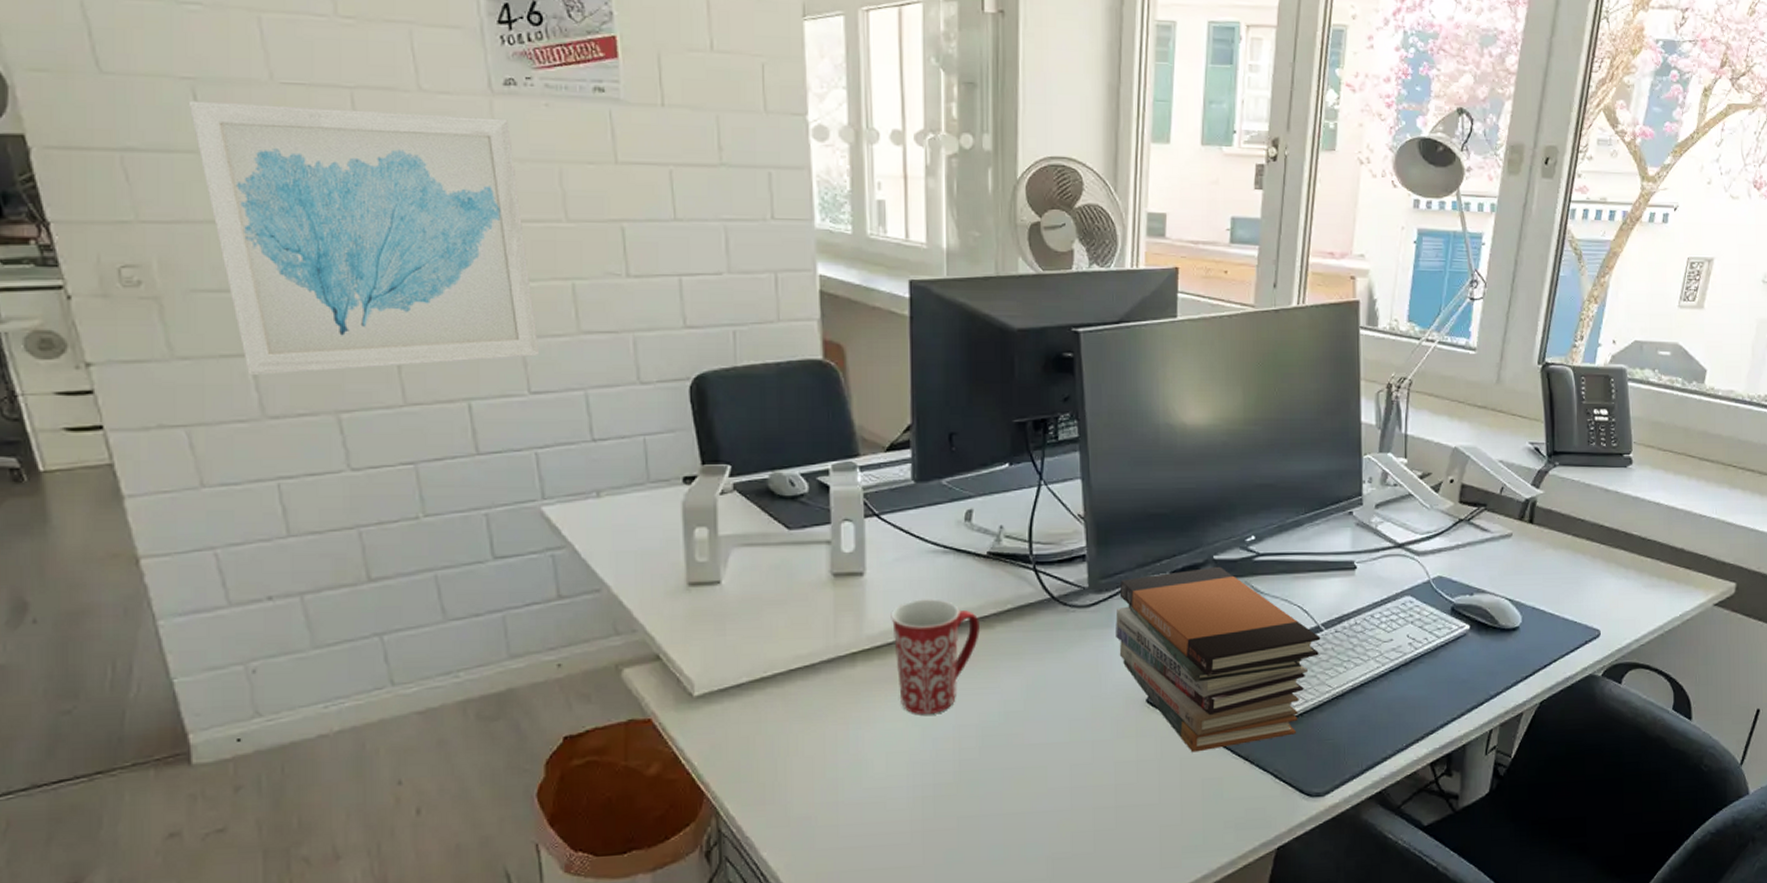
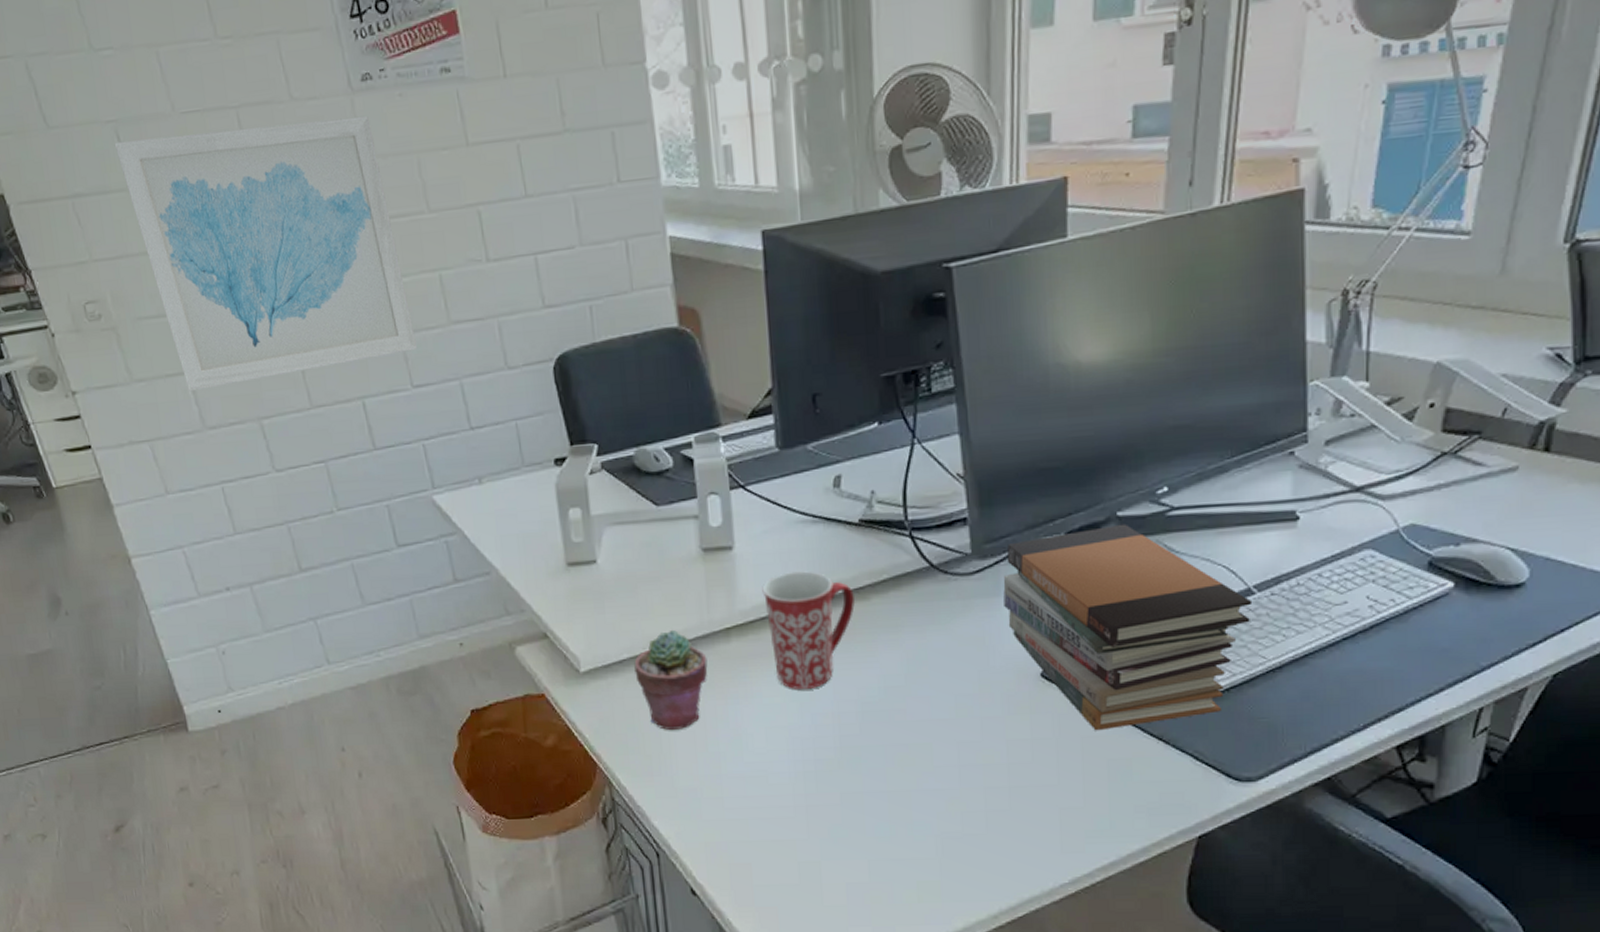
potted succulent: none [753,654,831,756] -> present [634,630,708,730]

